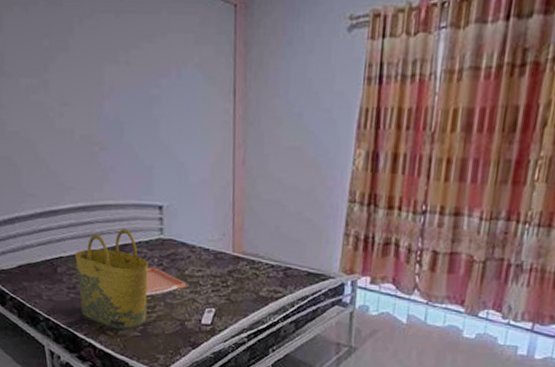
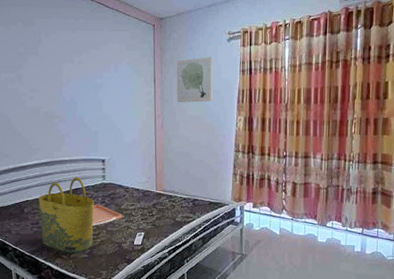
wall art: none [265,54,323,127] -> present [176,56,213,103]

